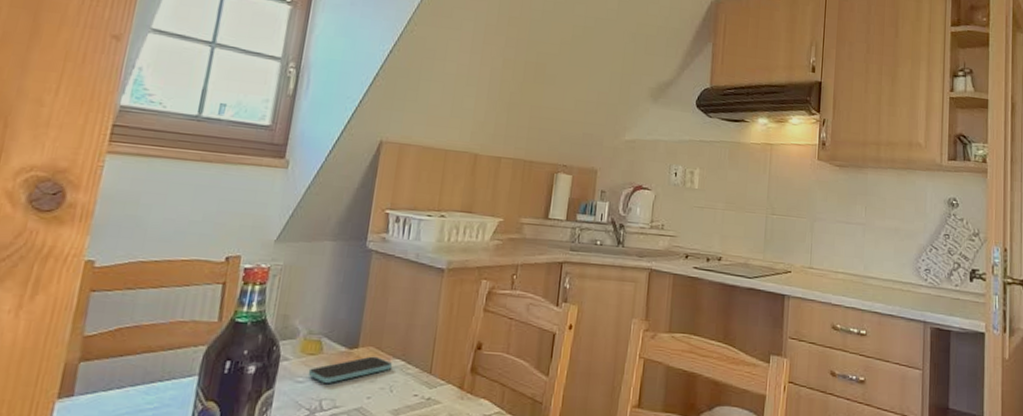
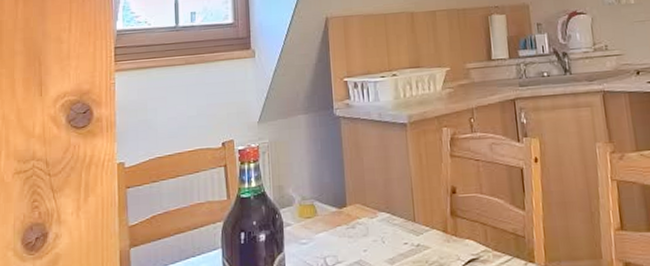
smartphone: present [308,356,393,383] -> none [309,212,380,242]

